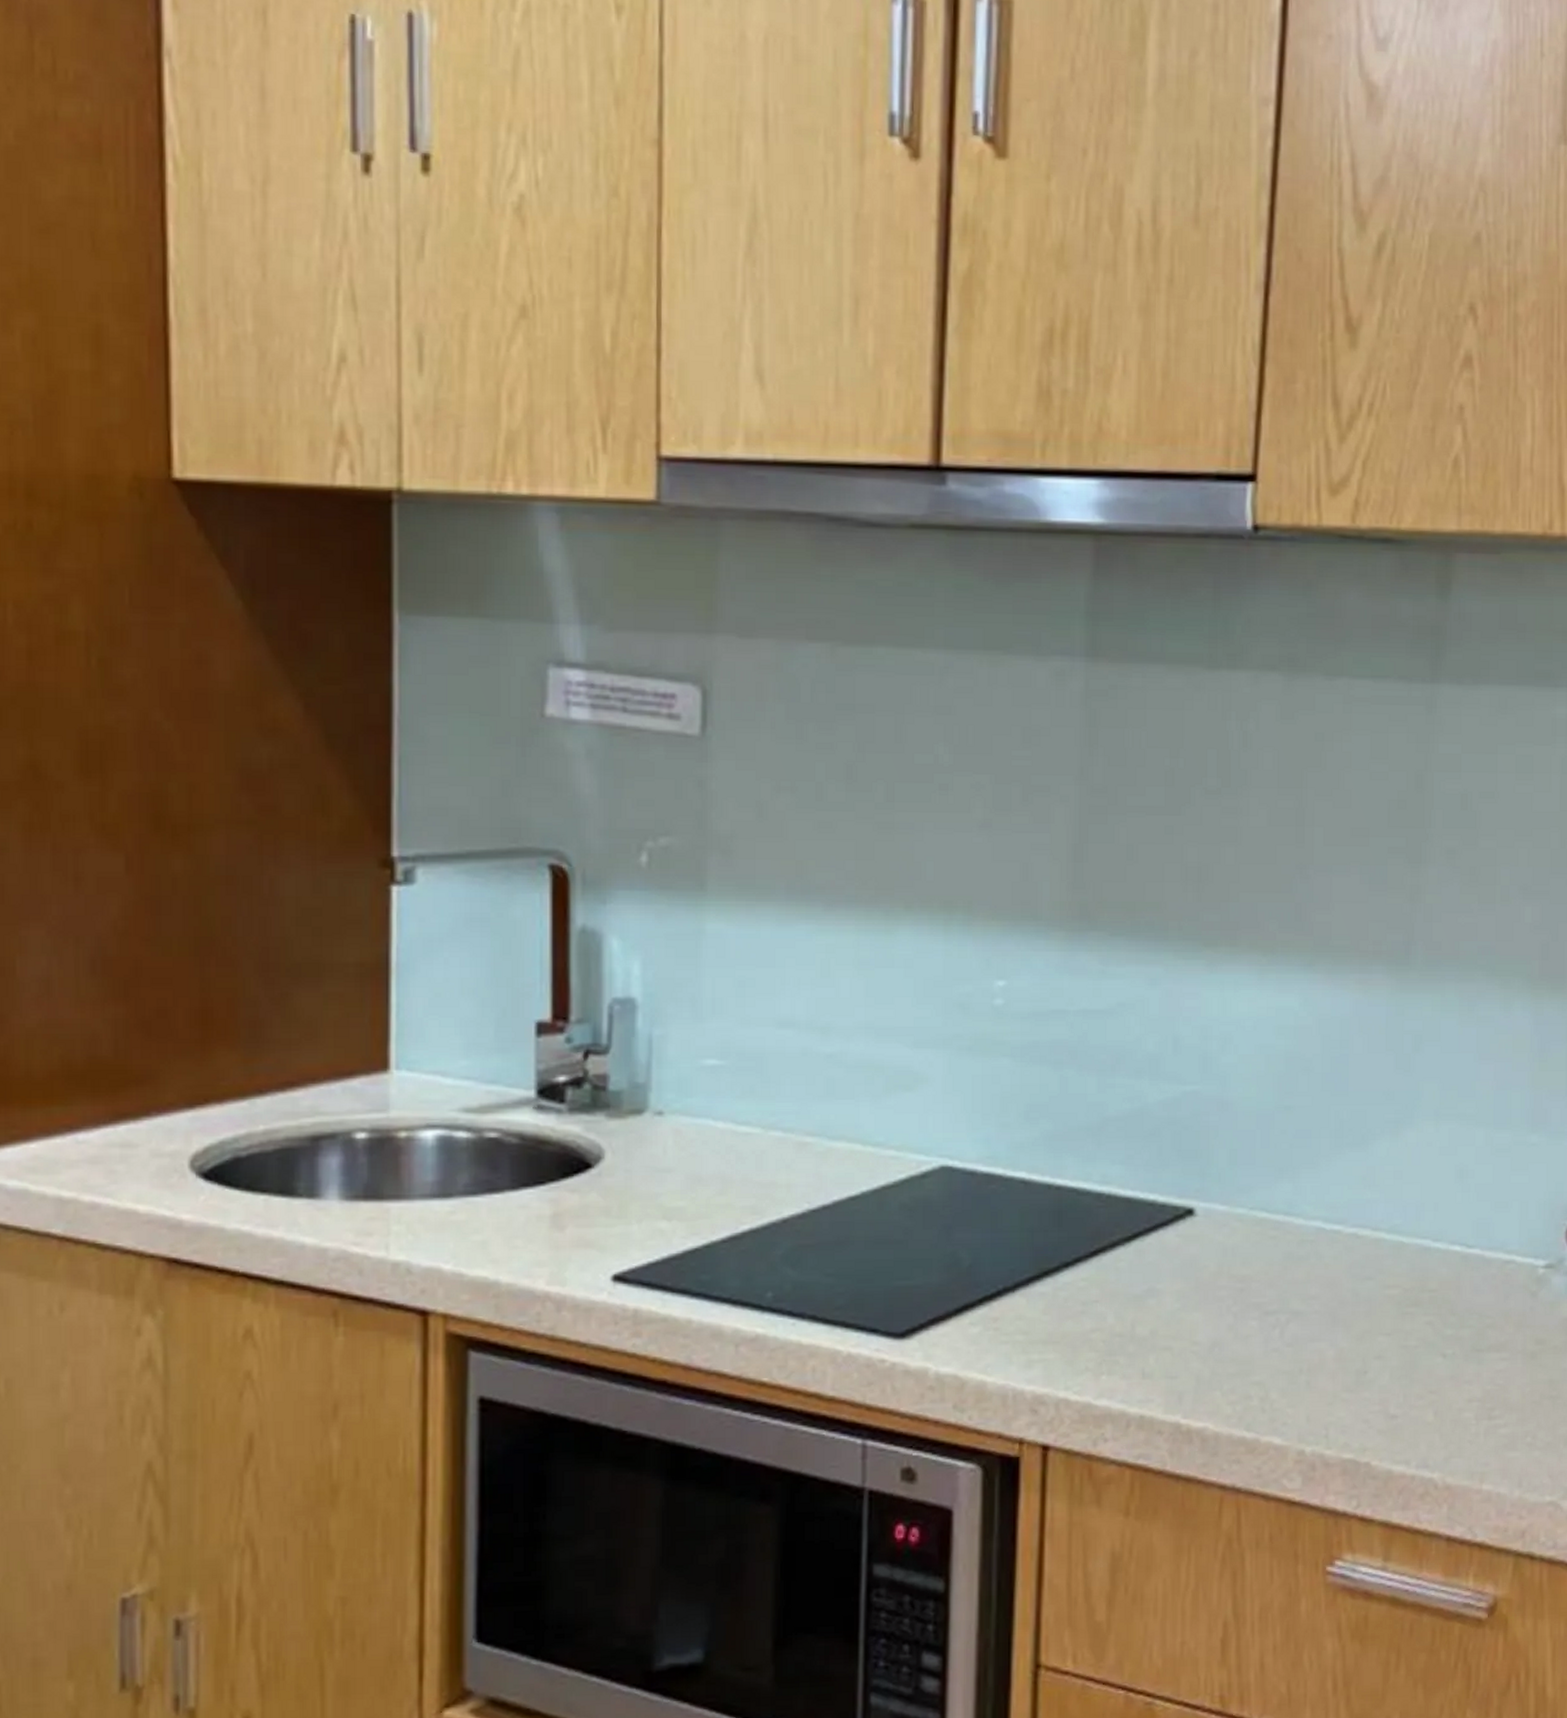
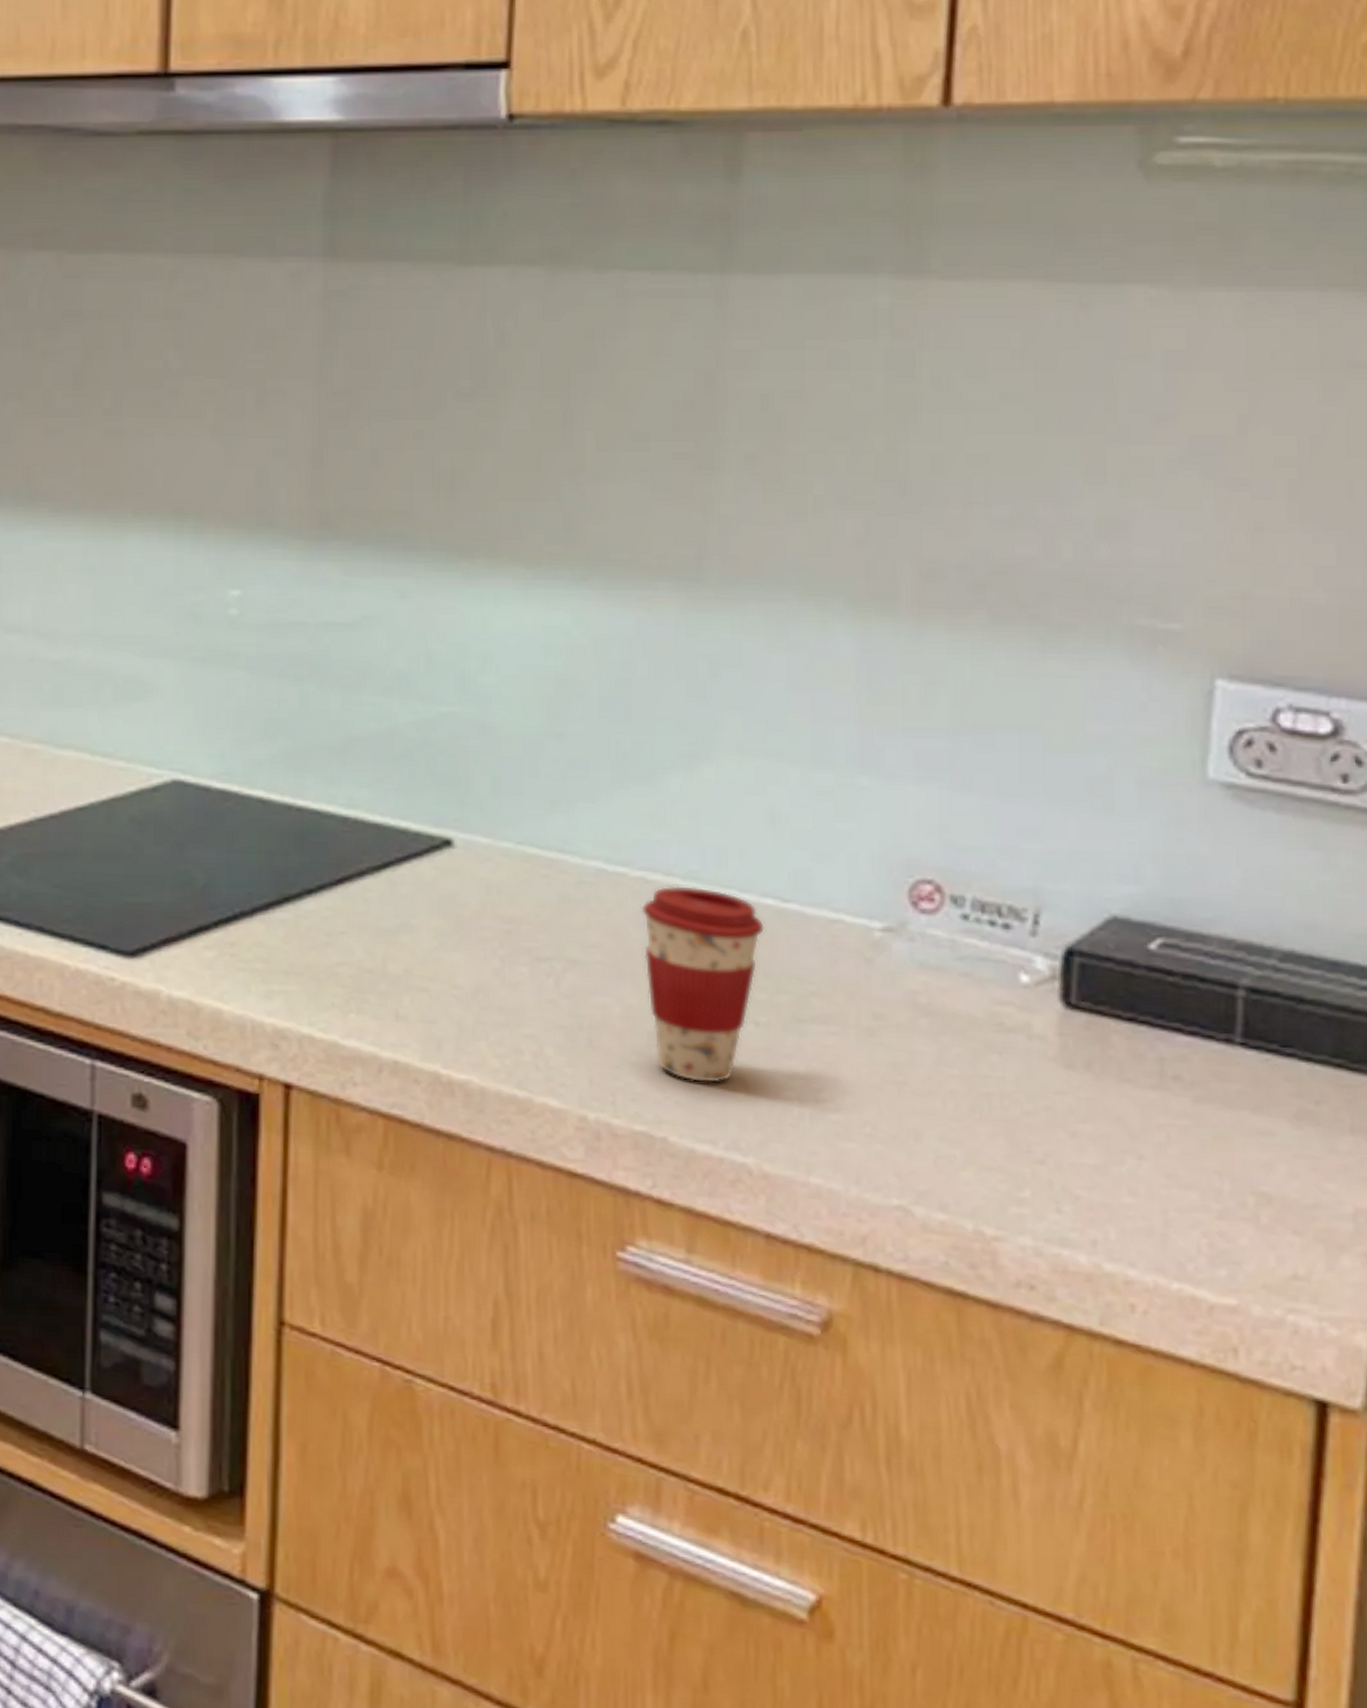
coffee cup: none [1353,1239,1454,1412] -> present [641,886,766,1084]

